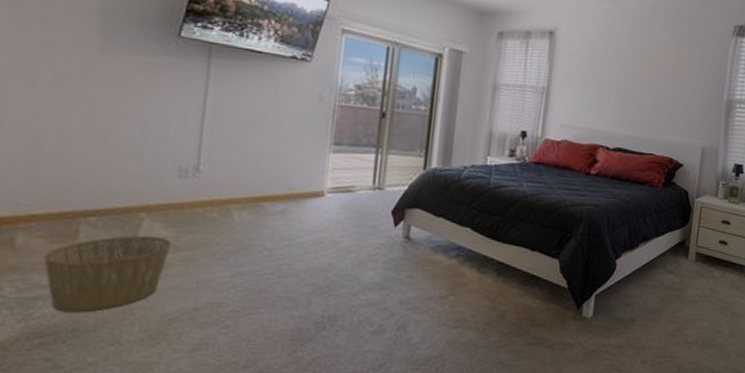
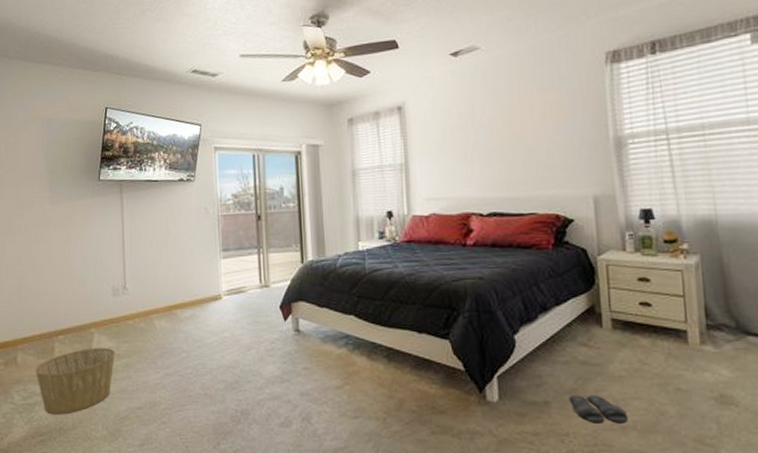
slippers: none [651,314,693,340] -> present [569,395,628,424]

